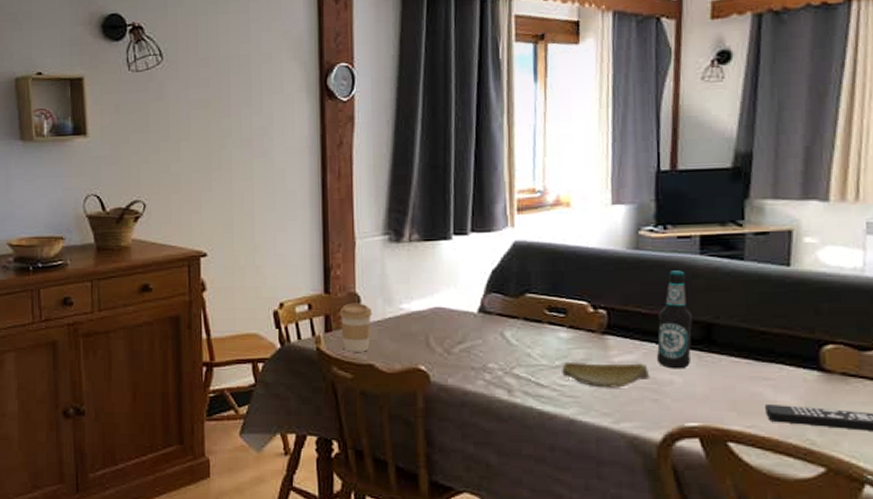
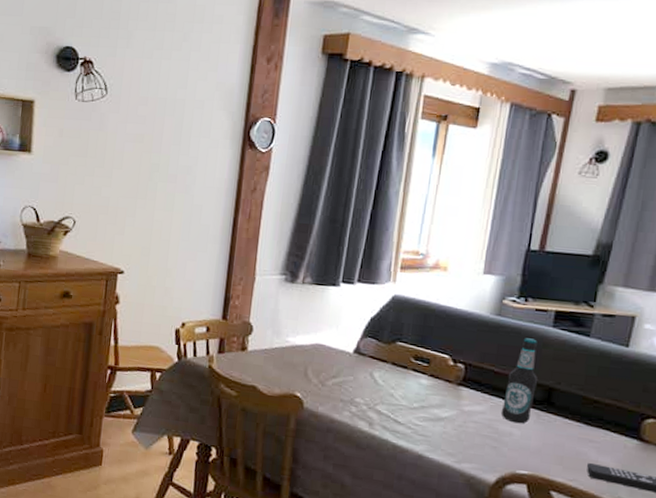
coffee cup: present [339,303,373,352] -> none [232,330,262,375]
banana: present [562,361,650,388] -> none [418,405,493,433]

